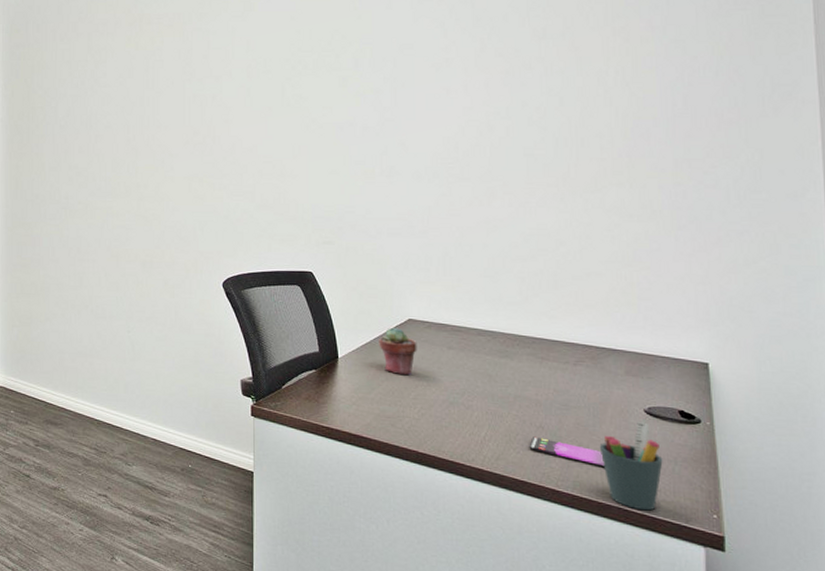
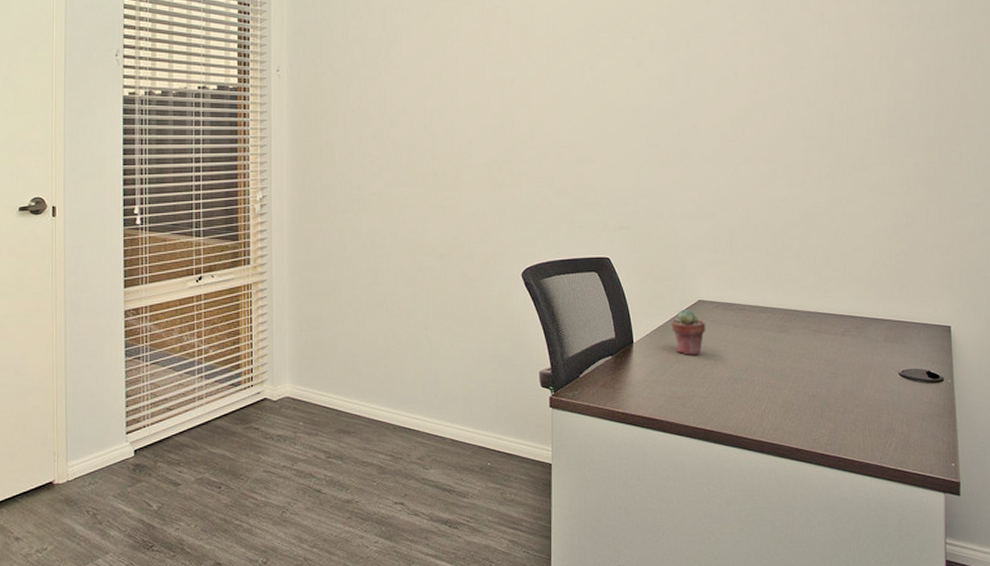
smartphone: present [529,436,604,467] -> none [803,405,865,429]
pen holder: present [599,422,663,511] -> none [861,384,913,466]

